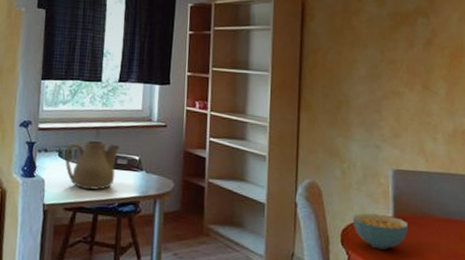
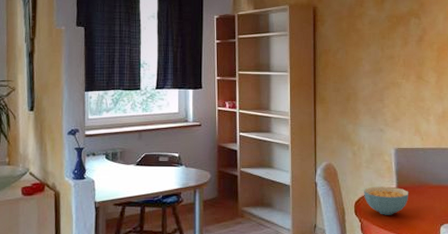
teapot: present [65,140,120,190] -> none [112,142,161,186]

